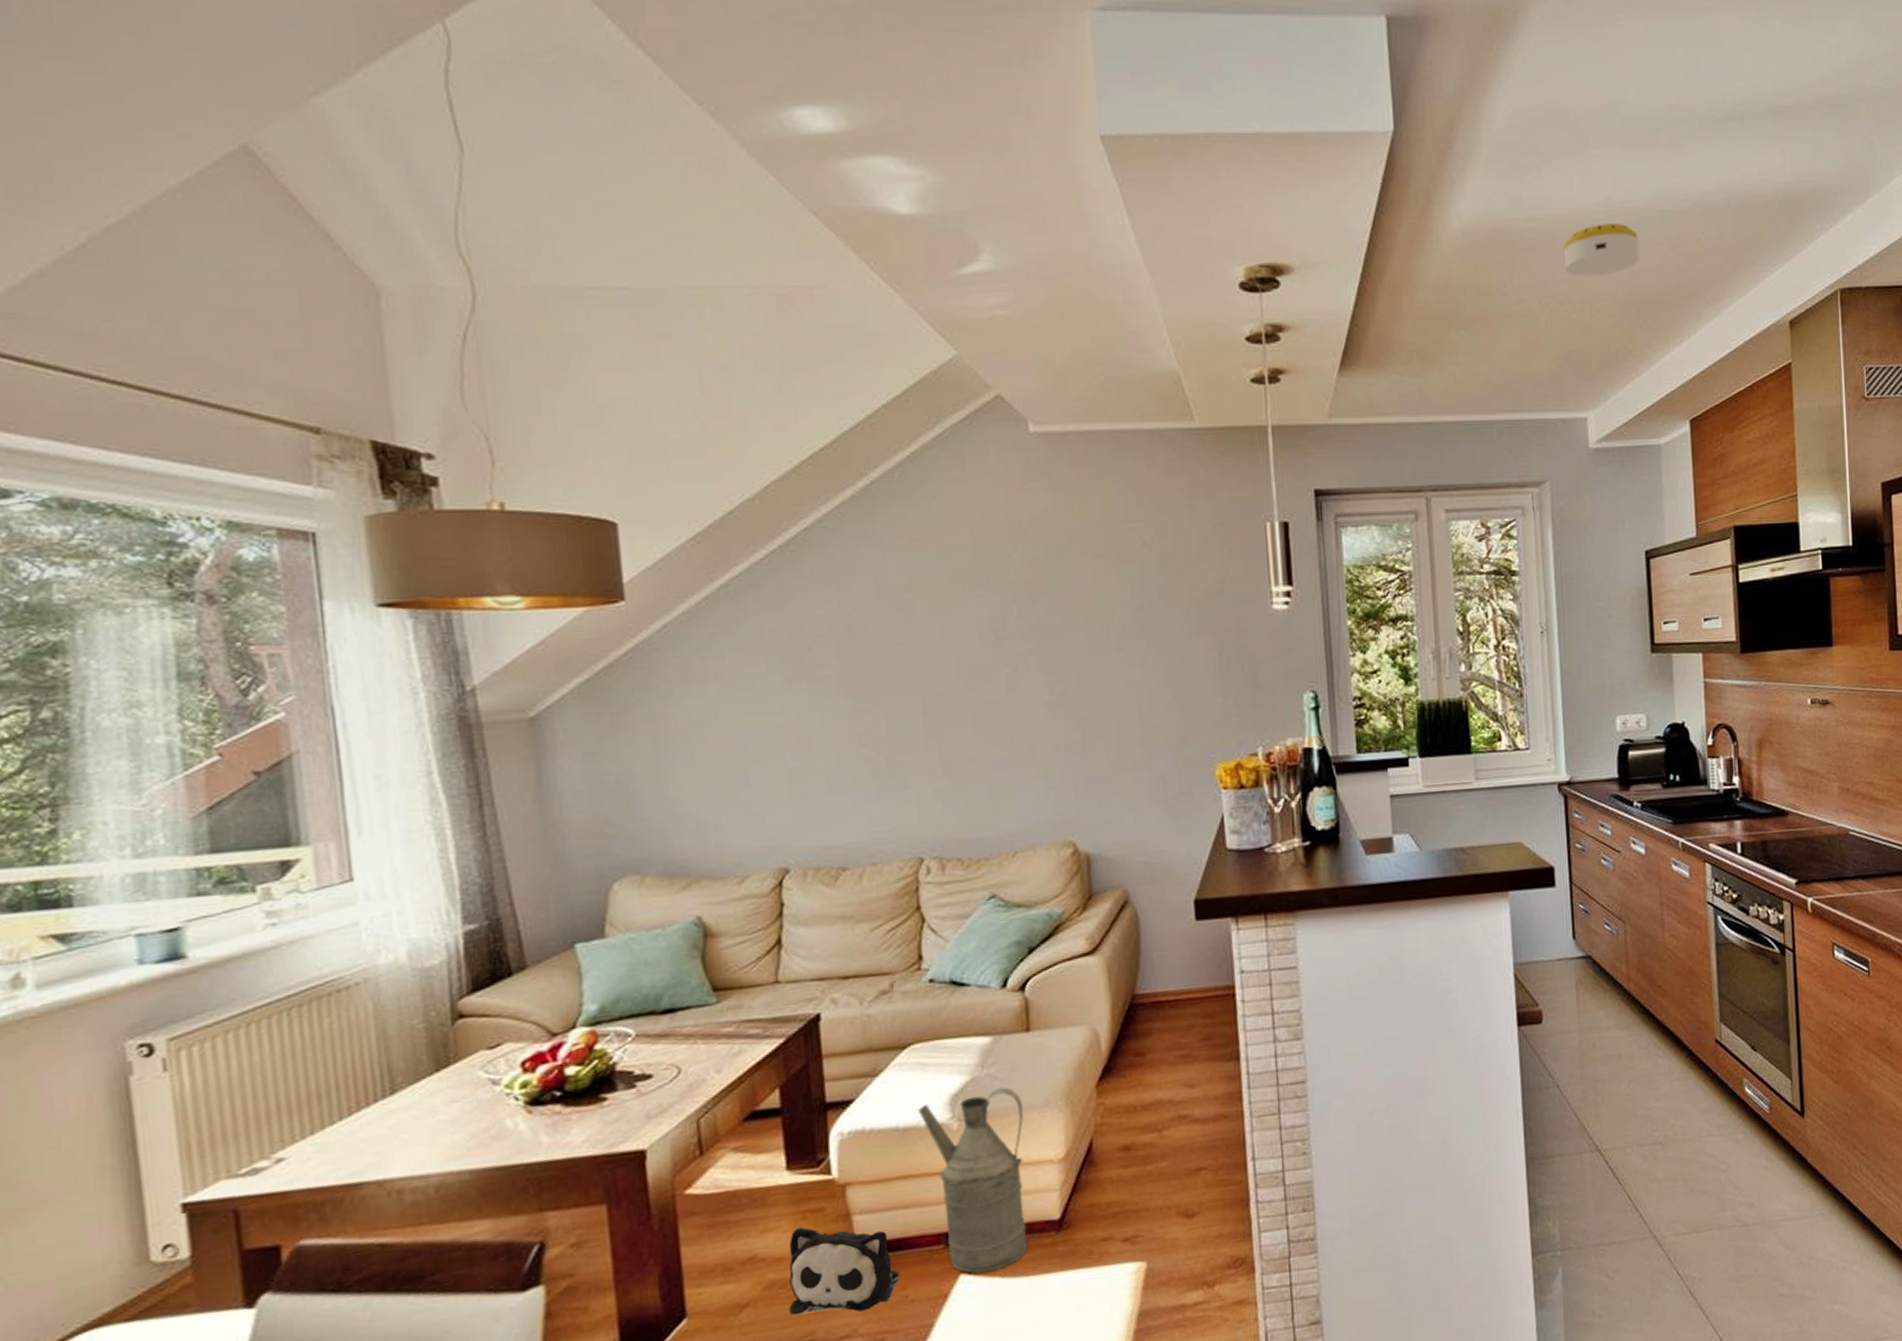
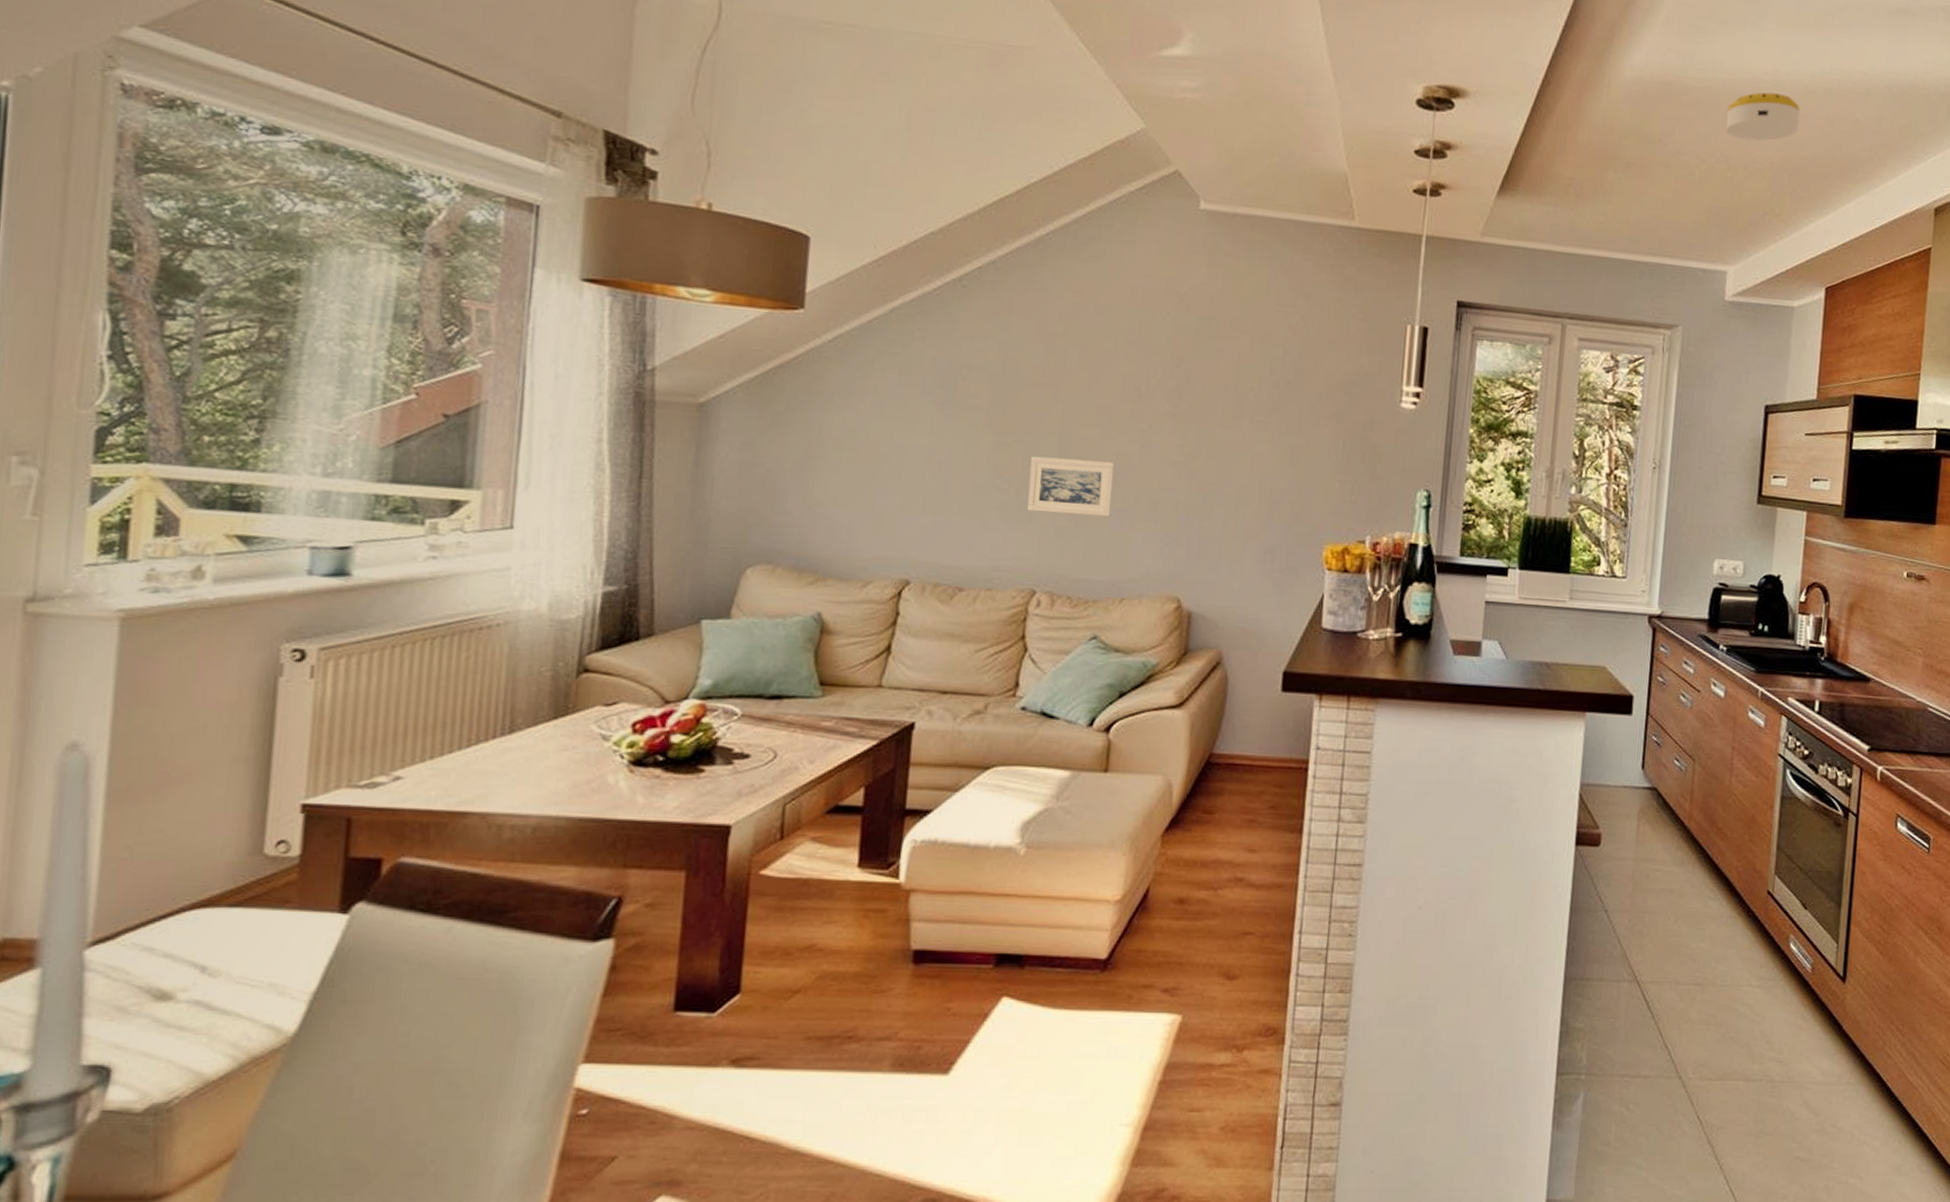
plush toy: present [789,1227,899,1315] -> none [836,924,945,1016]
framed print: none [895,712,988,777] -> present [1026,456,1114,517]
watering can: present [917,1087,1028,1274] -> none [989,821,1089,999]

